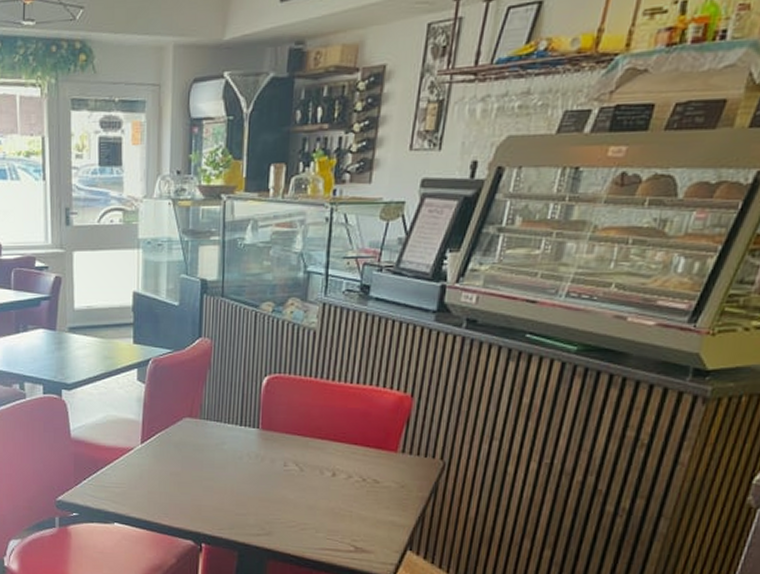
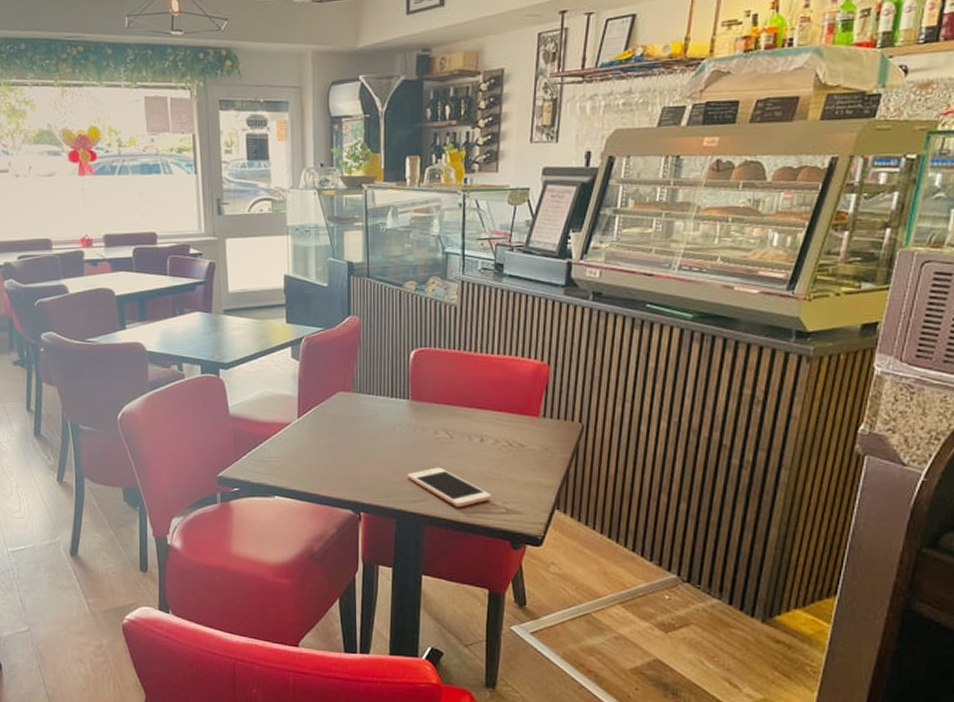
cell phone: none [252,500,341,544] -> present [407,467,492,508]

